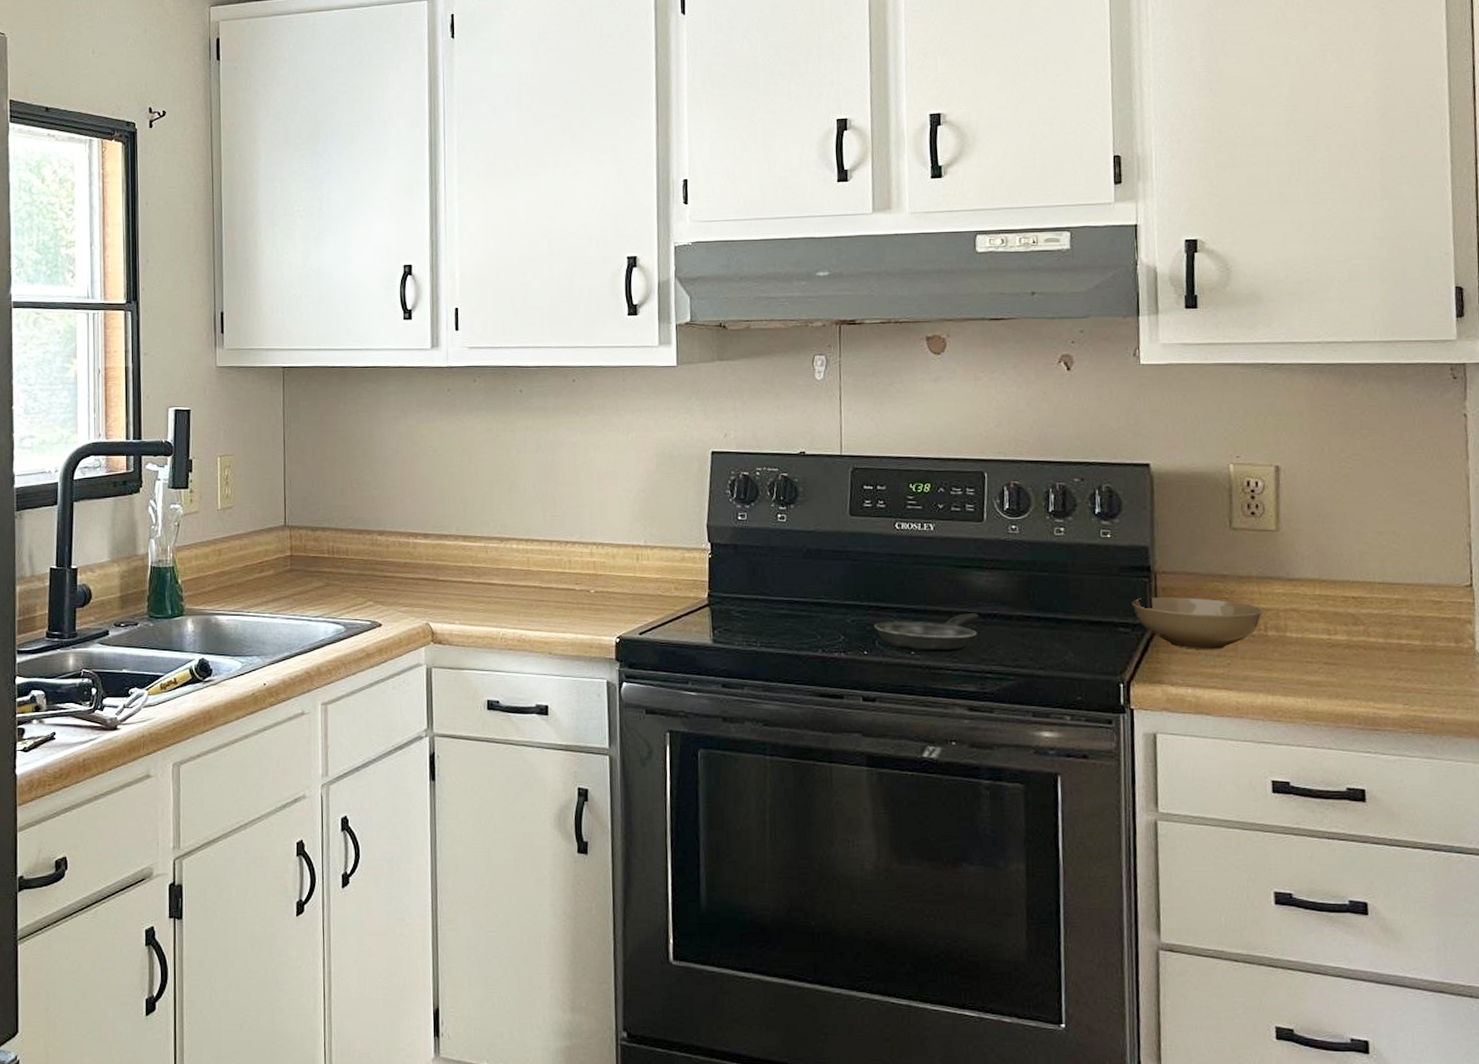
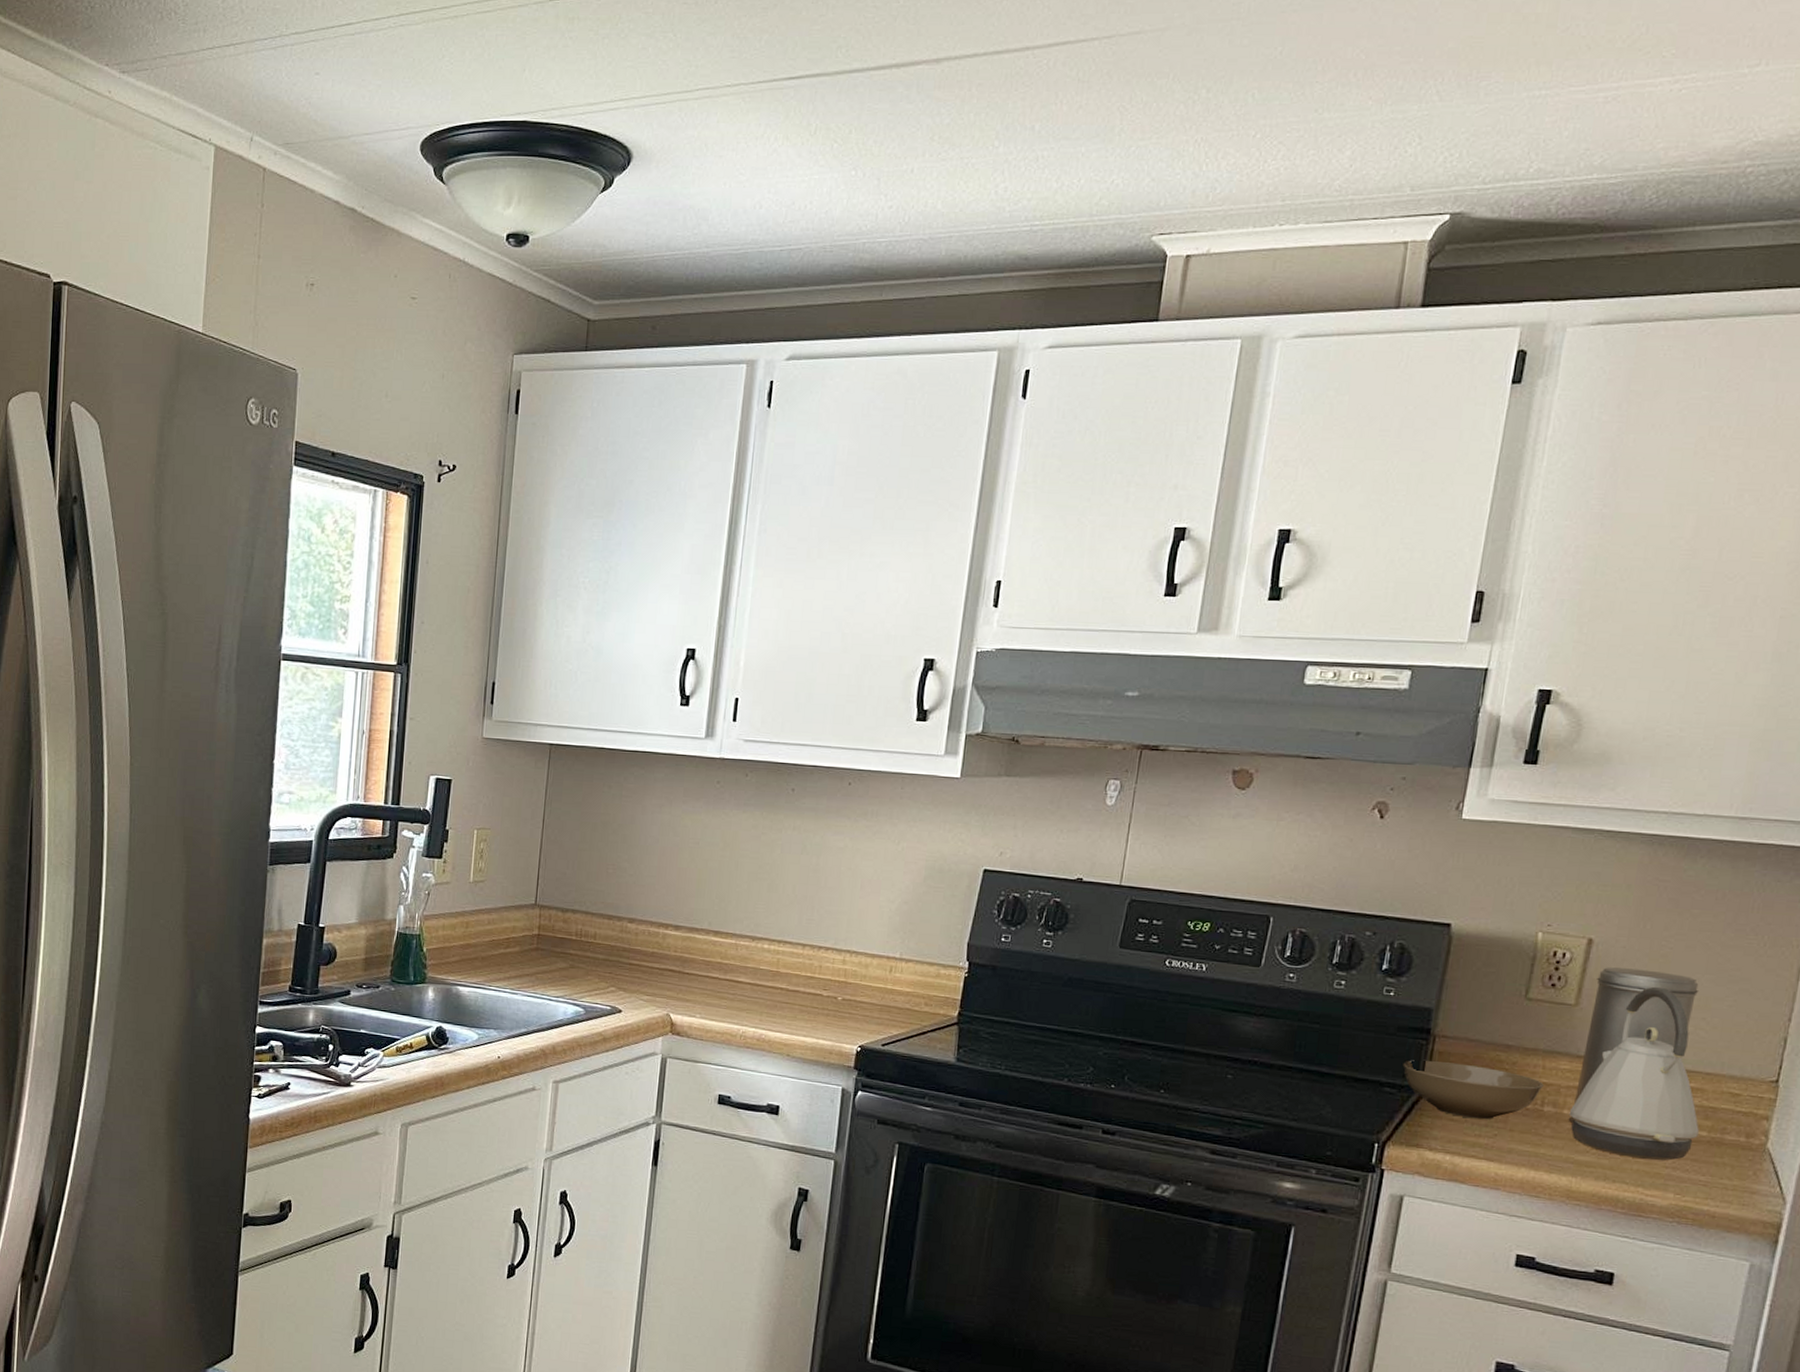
frying pan: present [874,613,980,652] -> none [1126,1057,1239,1095]
canister: none [1290,490,1384,645] -> present [1568,967,1699,1123]
kettle: none [1291,505,1412,674] -> present [1569,986,1699,1162]

